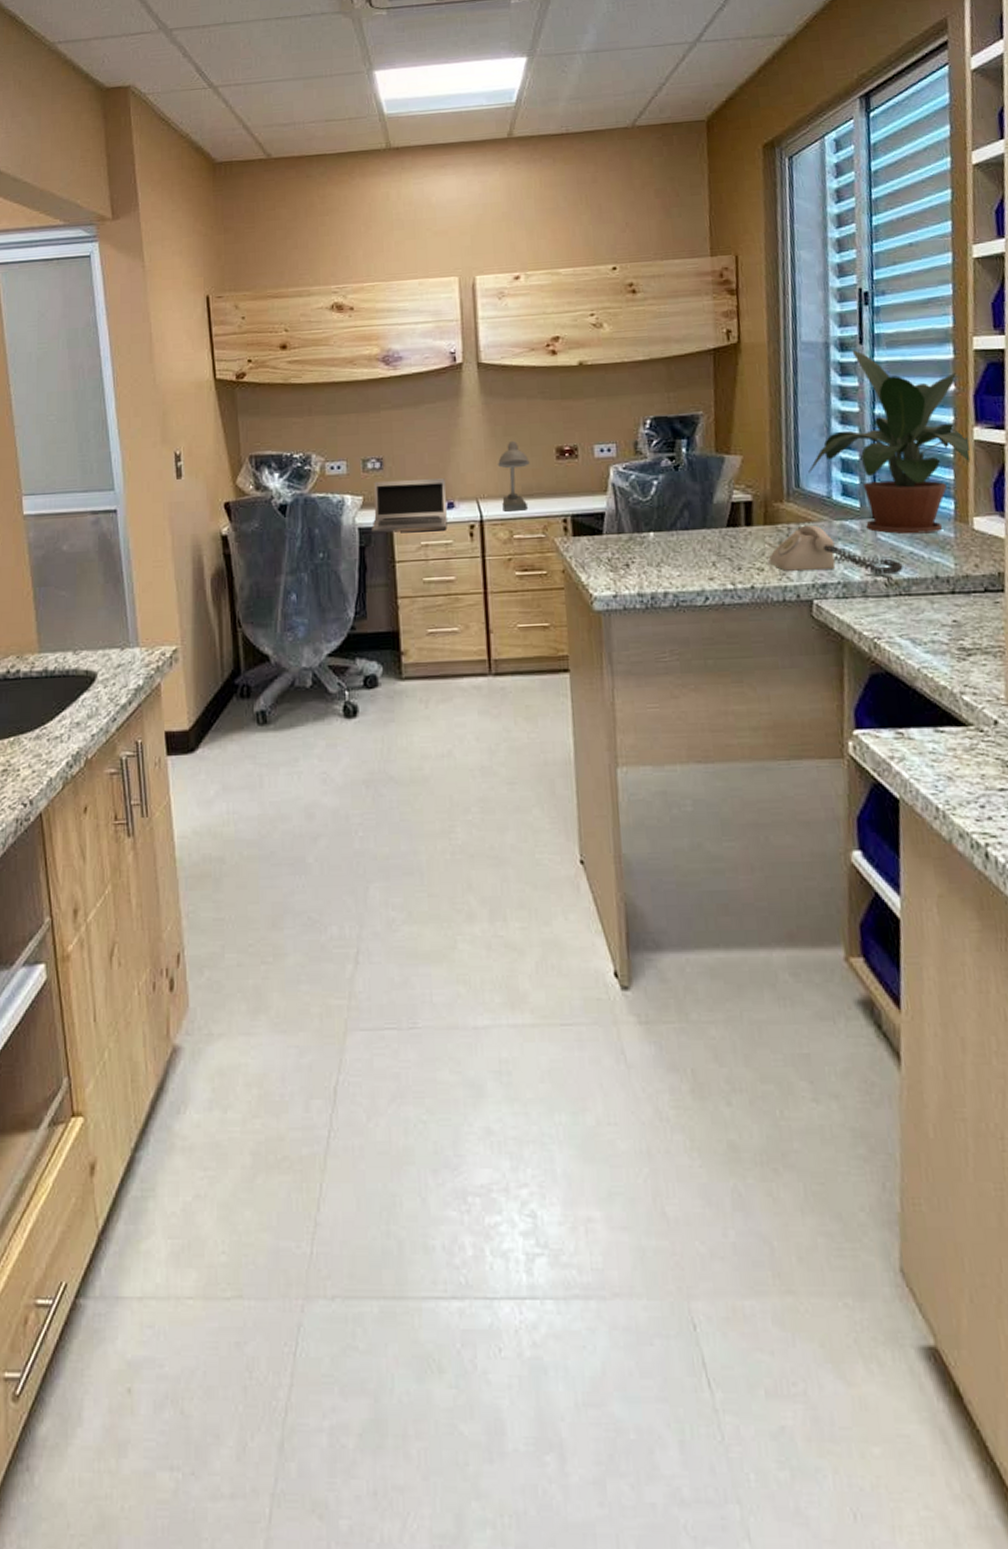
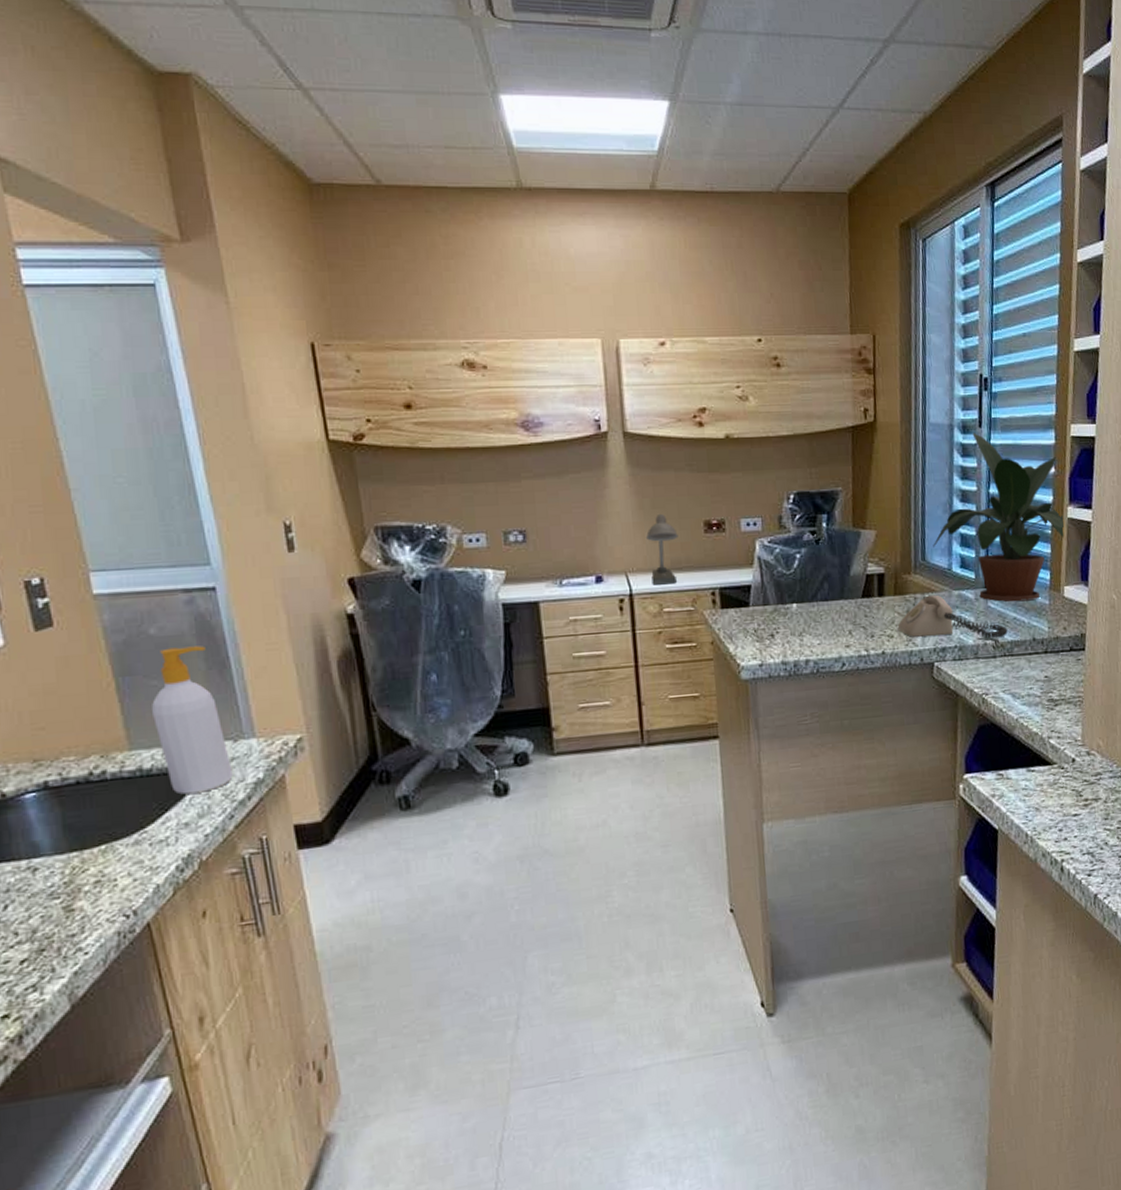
soap bottle: none [59,561,118,696] -> present [152,646,233,795]
laptop: present [370,478,448,534] -> none [515,552,597,609]

